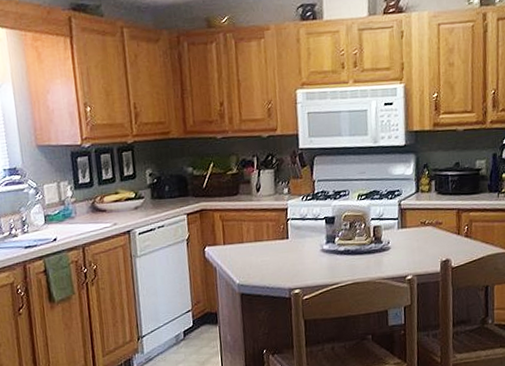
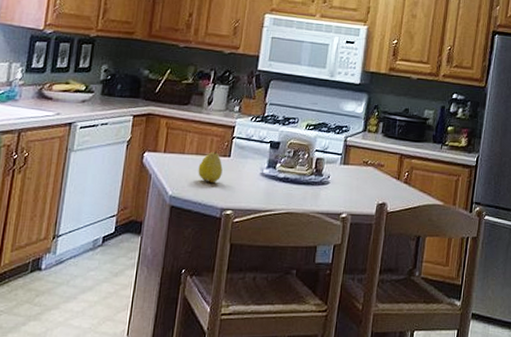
fruit: none [259,234,284,266] -> present [198,150,223,183]

